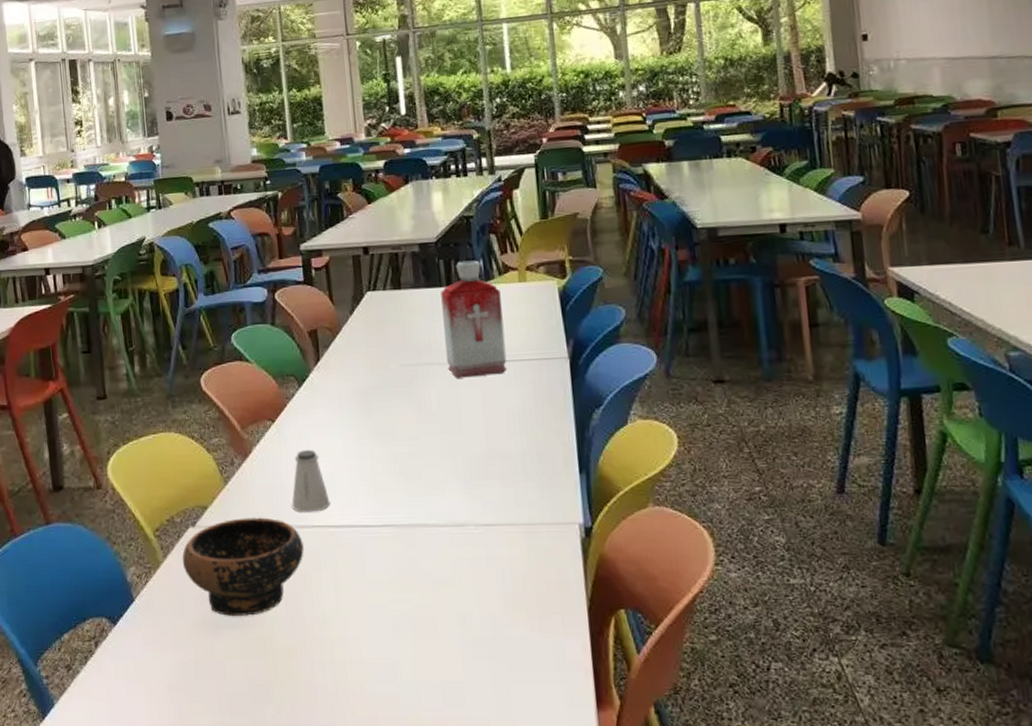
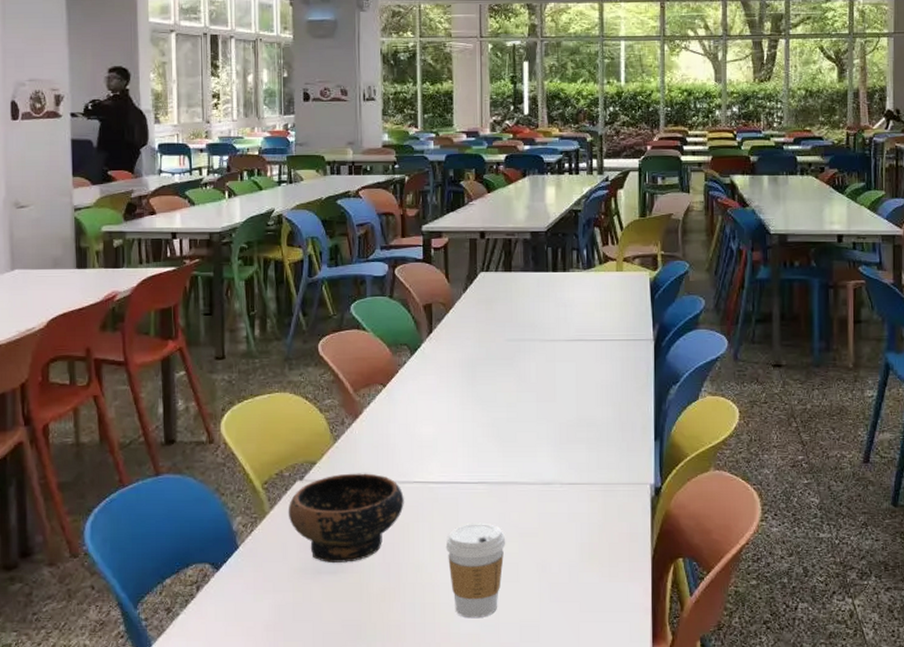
saltshaker: present [291,450,330,512] -> none [396,413,432,469]
coffee cup: none [352,570,419,679] -> present [445,522,506,619]
bottle: present [441,260,508,378] -> none [546,250,600,354]

